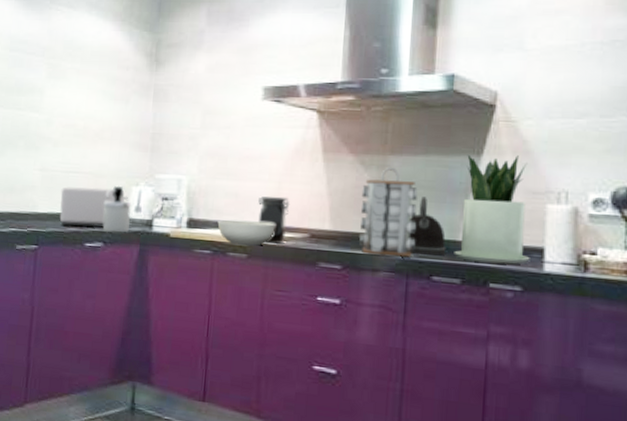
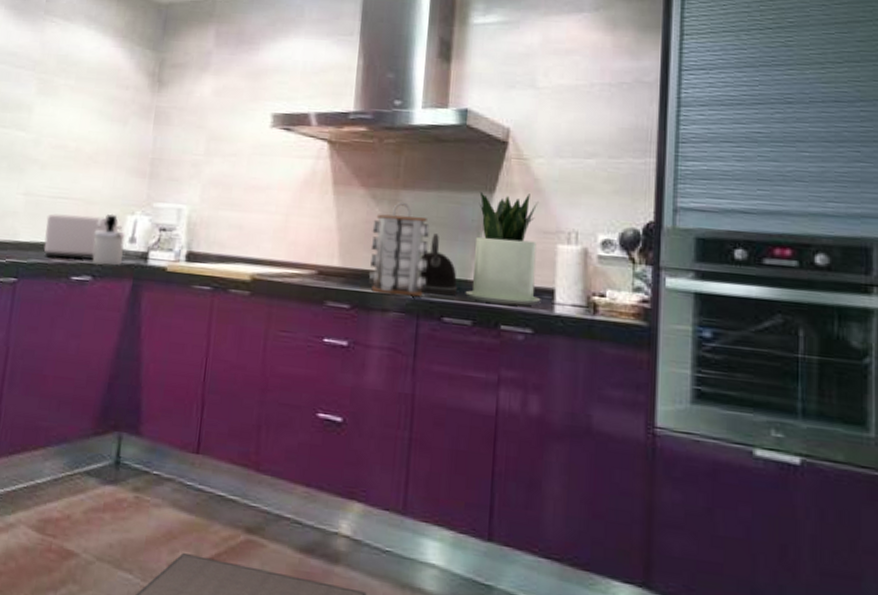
bowl: present [217,219,277,247] -> none [219,253,283,284]
jar: present [258,195,290,245] -> none [263,229,298,281]

